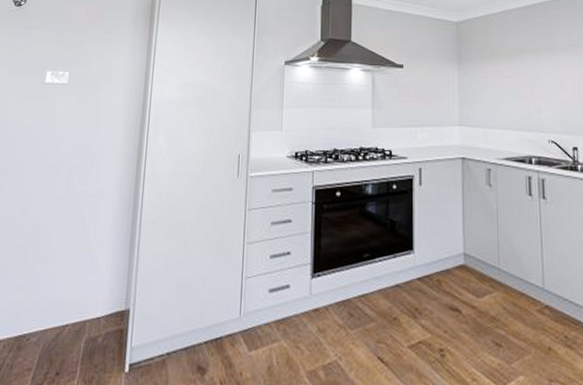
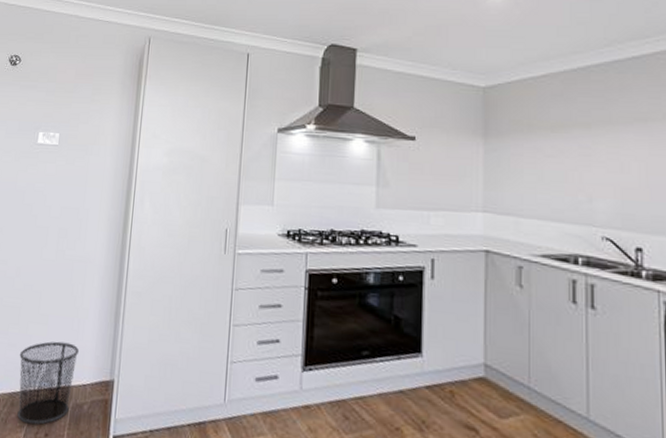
waste bin: none [24,278,92,365] -> present [17,341,79,425]

